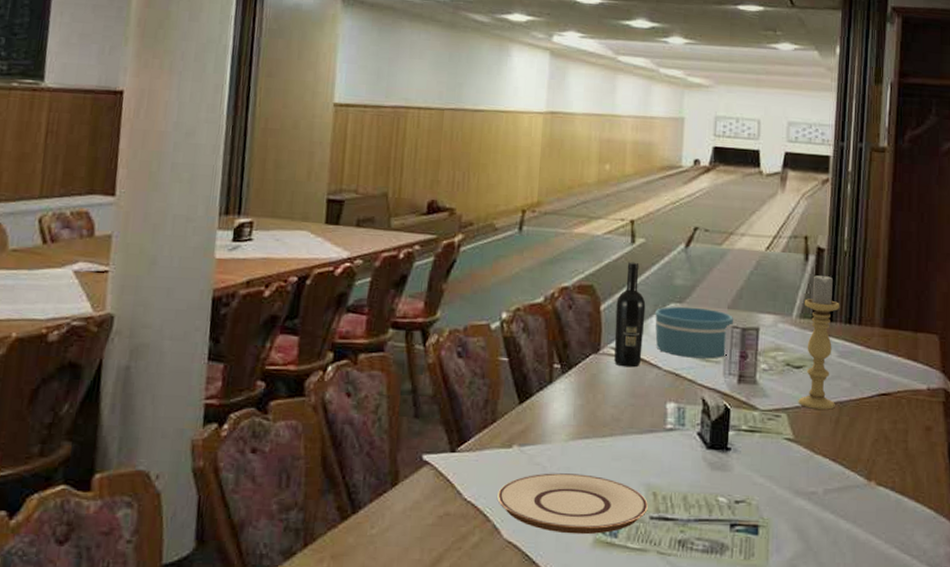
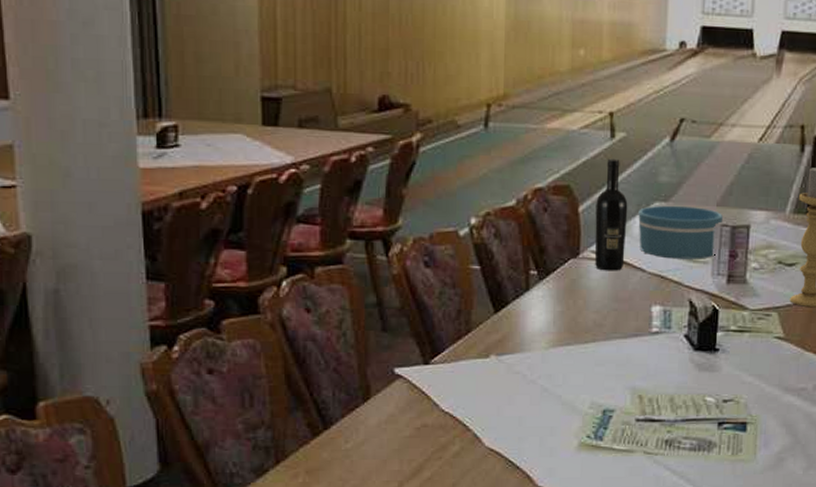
plate: present [497,473,648,535] -> none [477,381,634,439]

